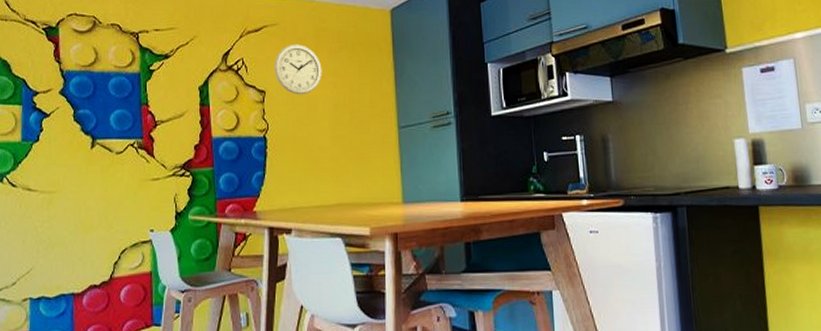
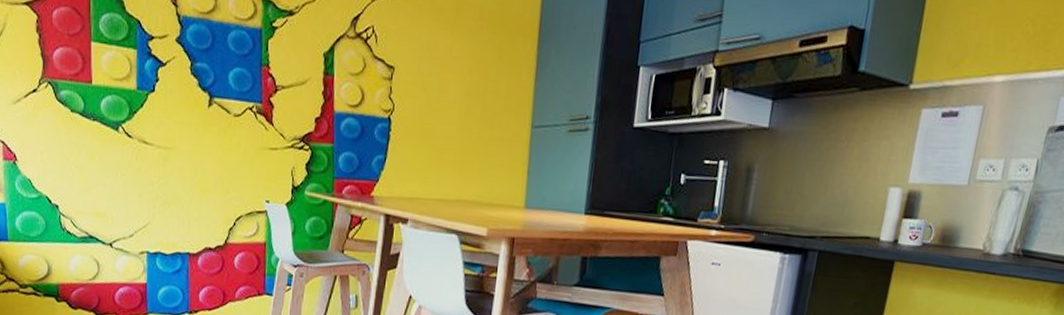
wall clock: present [274,44,322,95] -> none [406,16,458,77]

